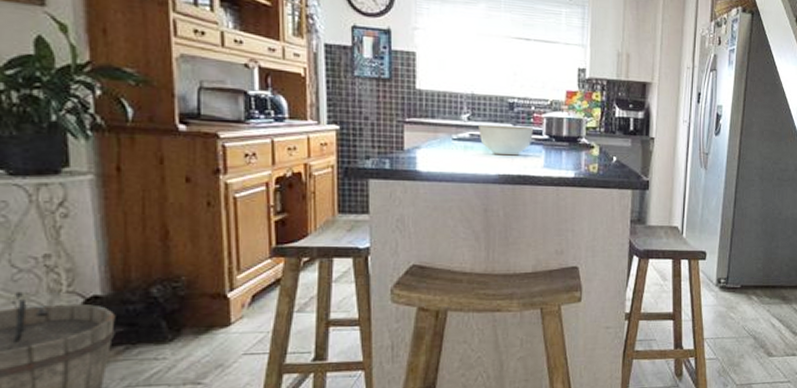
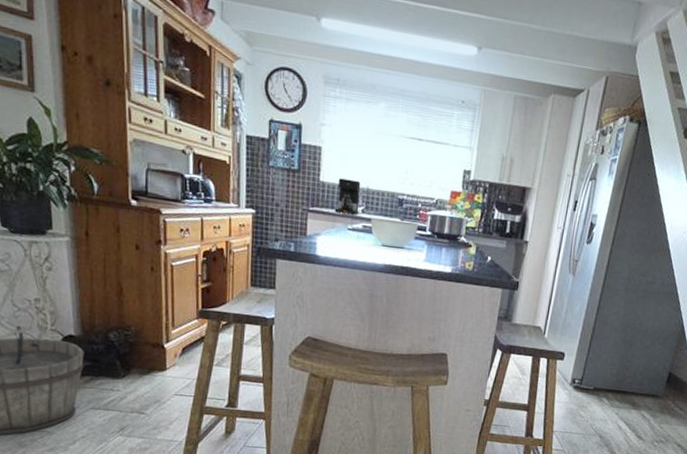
coffee maker: none [435,85,464,125] -> present [334,178,361,216]

